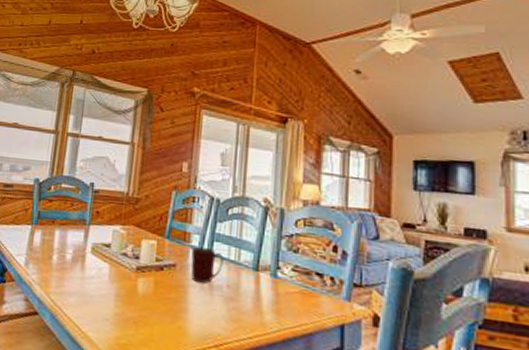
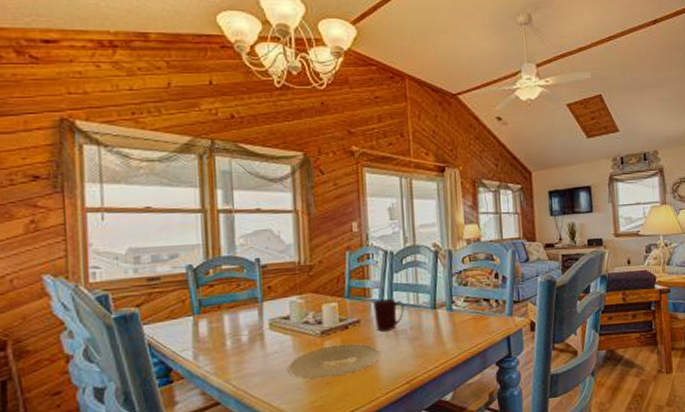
plate: none [99,283,192,319] -> present [286,343,381,380]

